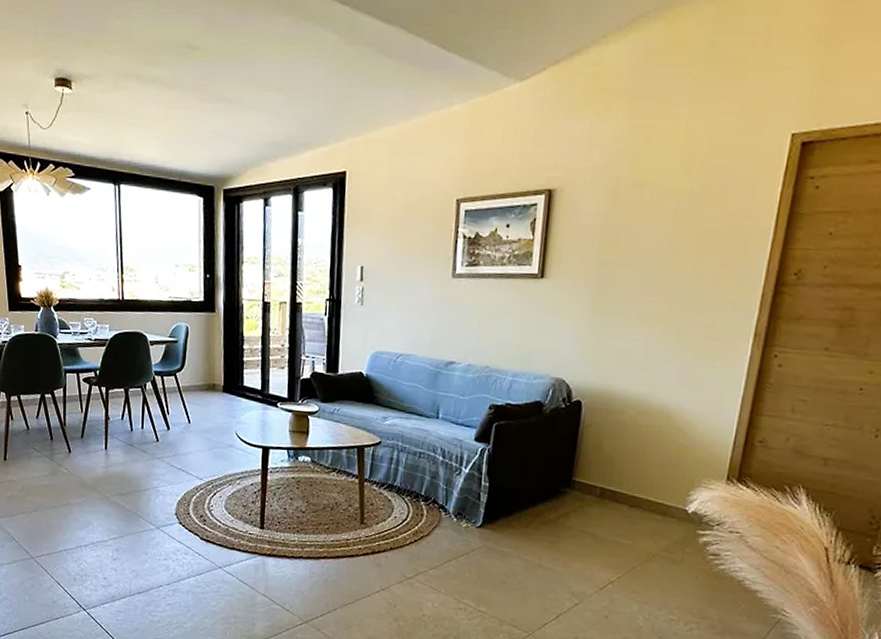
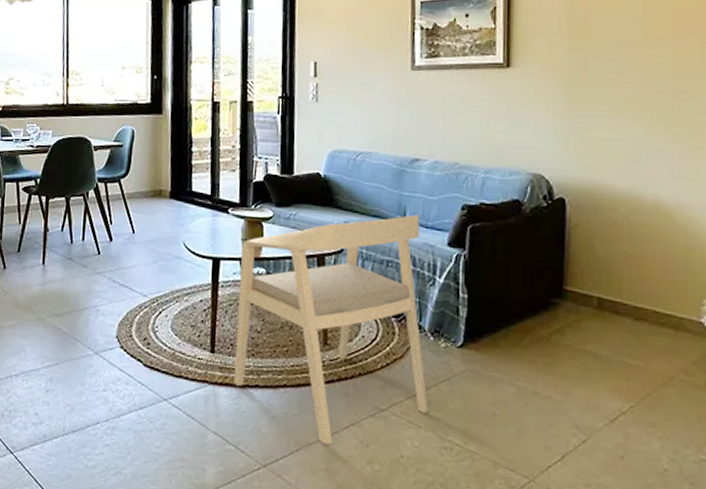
armchair: none [280,412,451,606] -> present [233,215,428,445]

